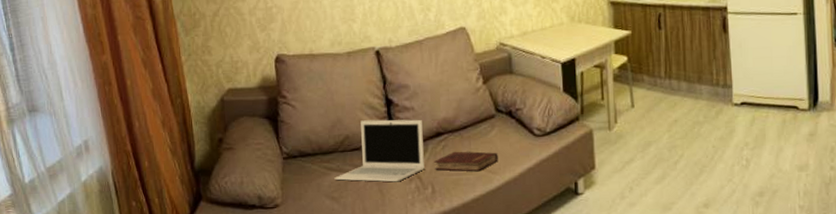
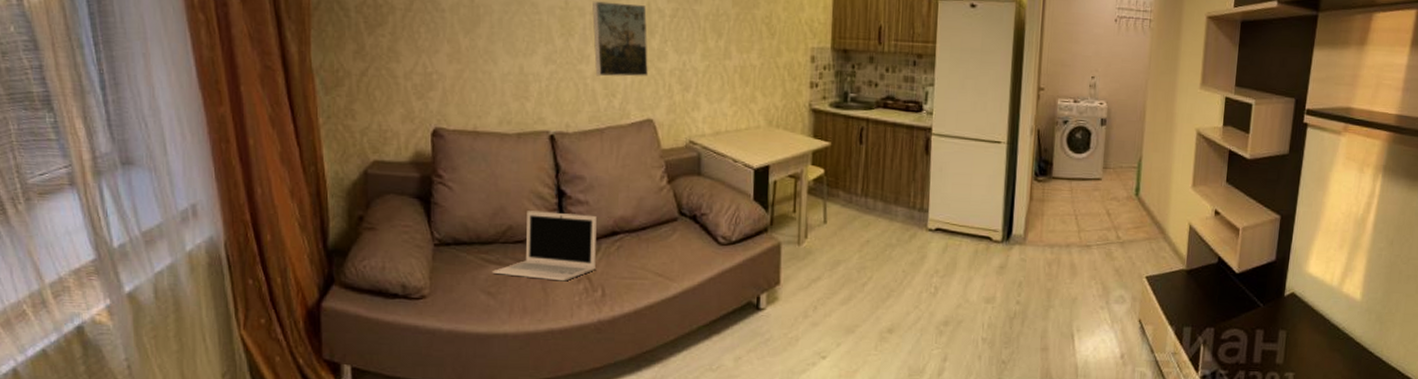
hardback book: present [434,151,498,172] -> none [606,253,678,277]

